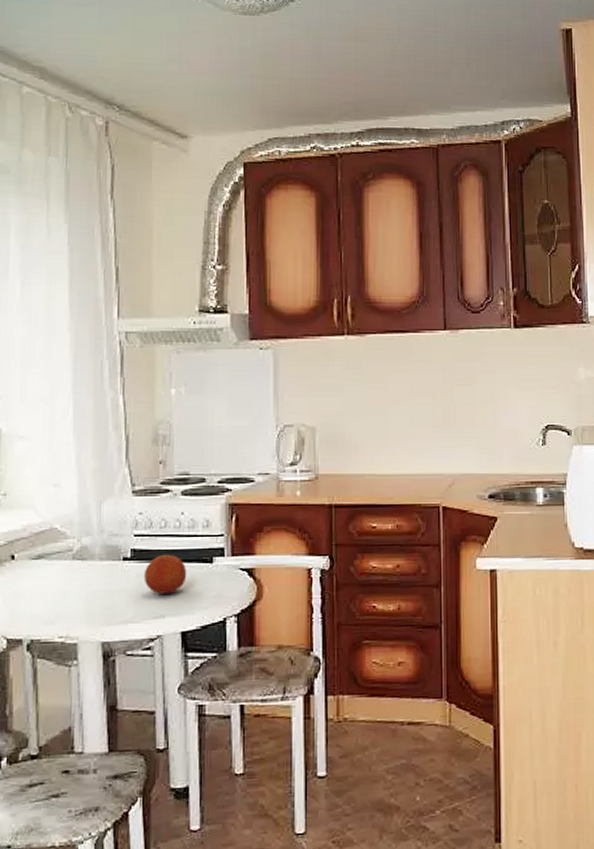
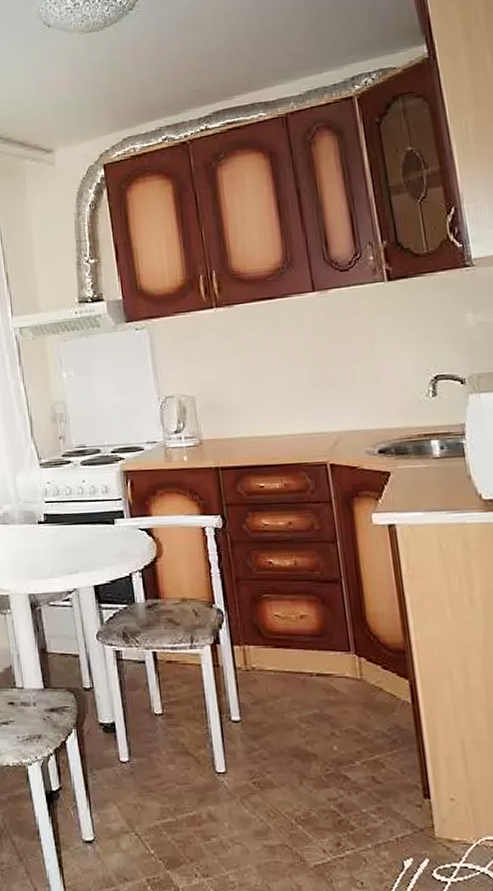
fruit: present [143,554,187,594] -> none [56,517,94,553]

